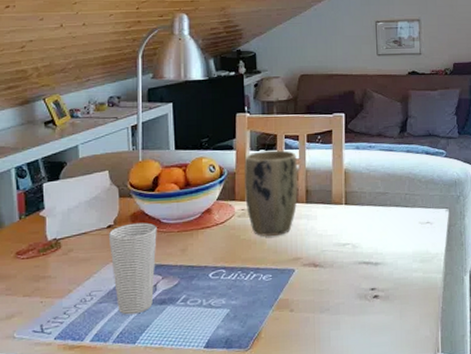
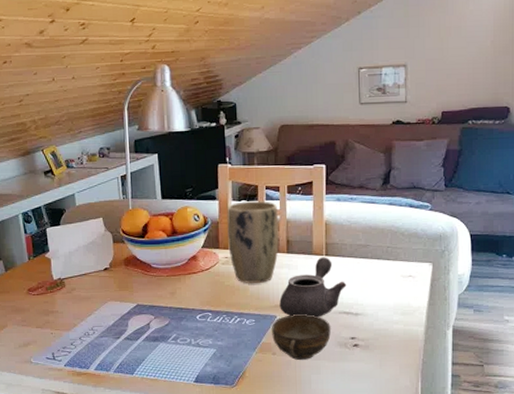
cup: present [108,222,157,315] -> none [105,267,148,349]
cup: none [290,266,351,316] -> present [272,314,331,360]
teapot: none [298,206,366,269] -> present [279,257,347,318]

